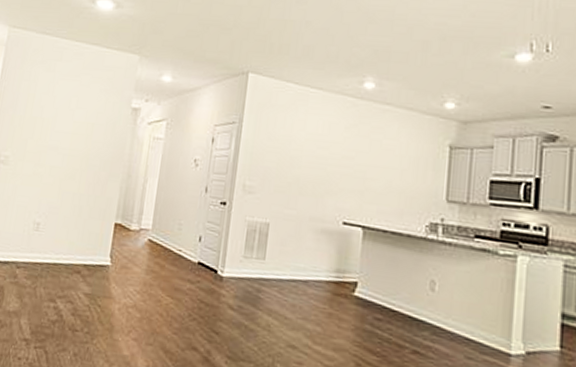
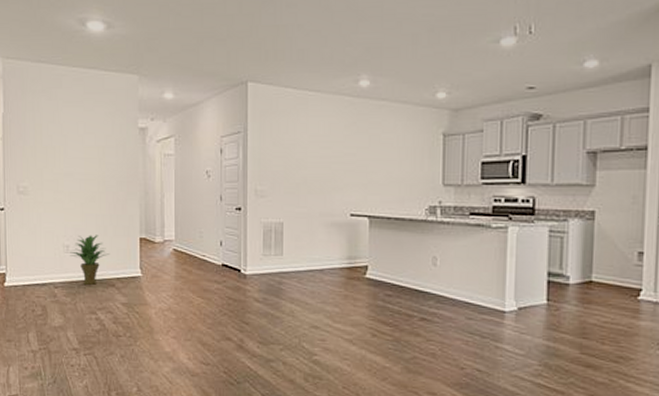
potted plant: none [39,214,81,270] -> present [70,235,110,286]

